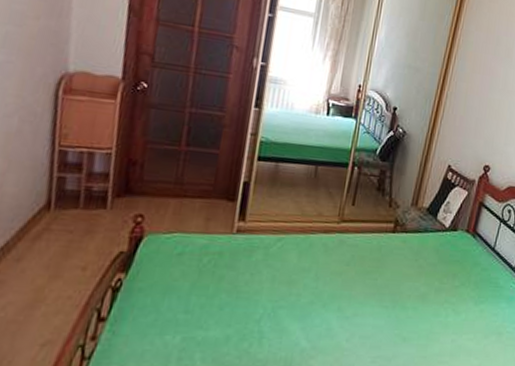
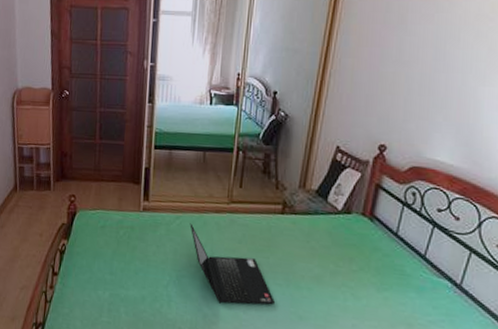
laptop computer: none [293,245,381,334] -> present [189,223,276,305]

